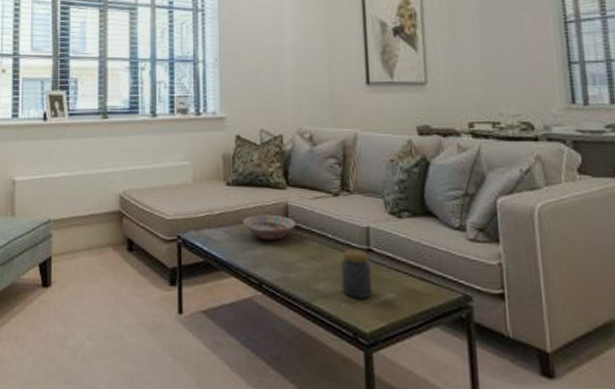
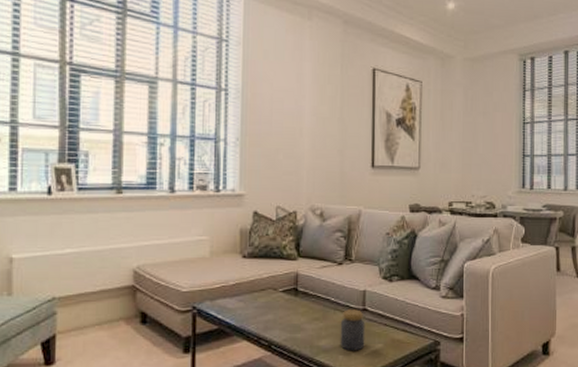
decorative bowl: present [242,214,296,240] -> none [256,282,304,306]

